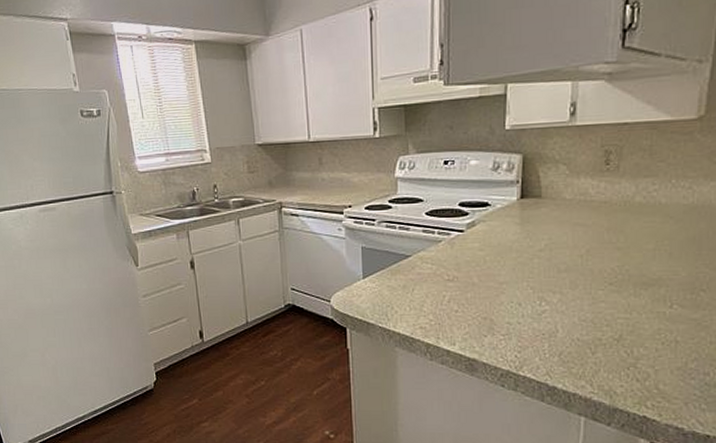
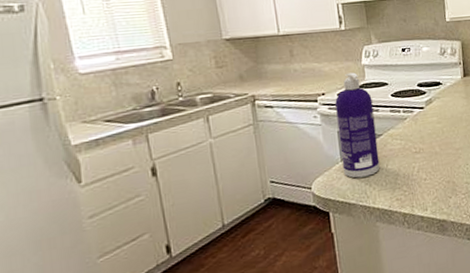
spray bottle: none [362,185,405,298] -> present [335,72,380,178]

